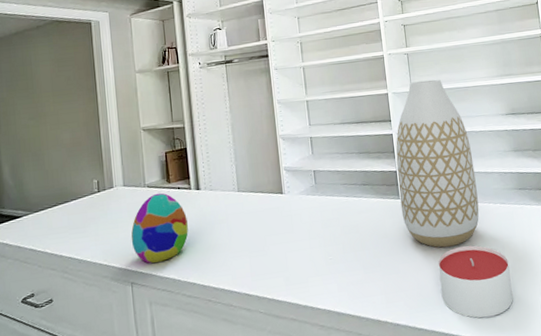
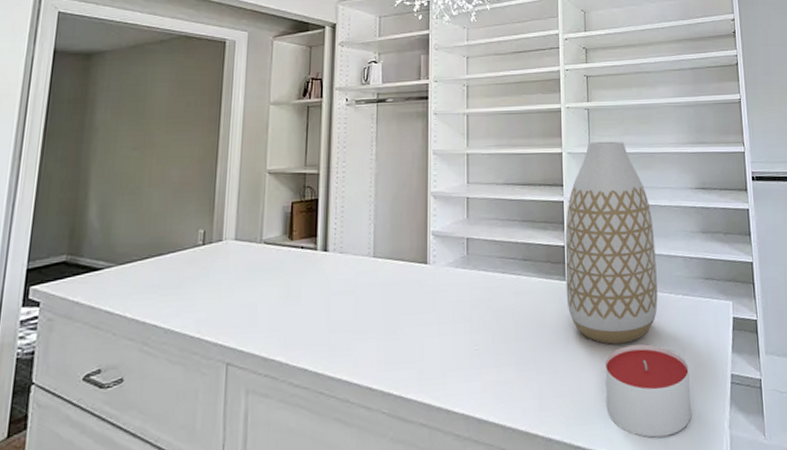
decorative egg: present [131,193,189,264] -> none [234,251,307,341]

